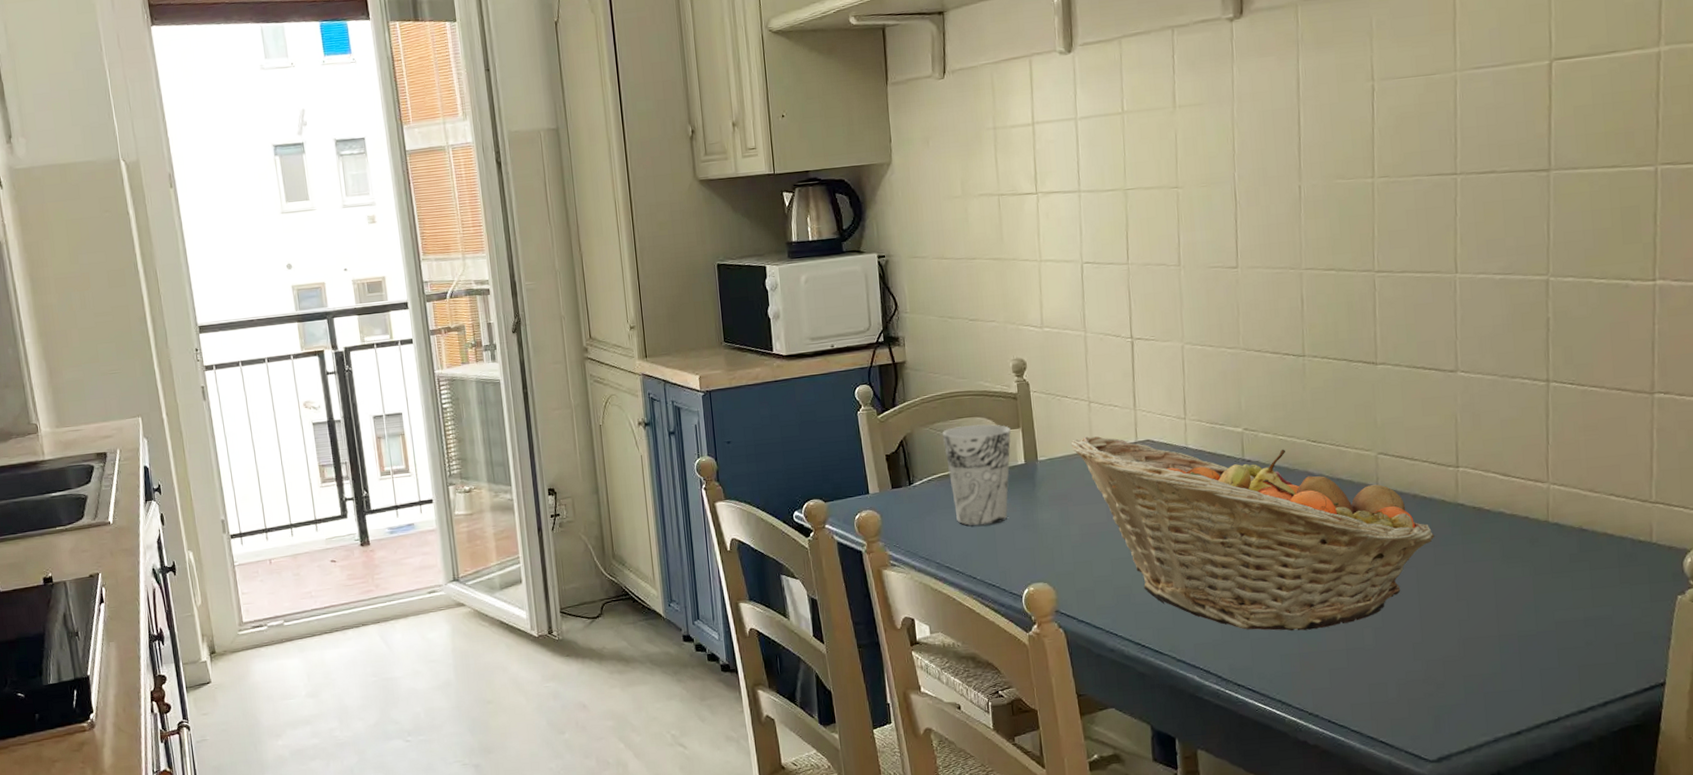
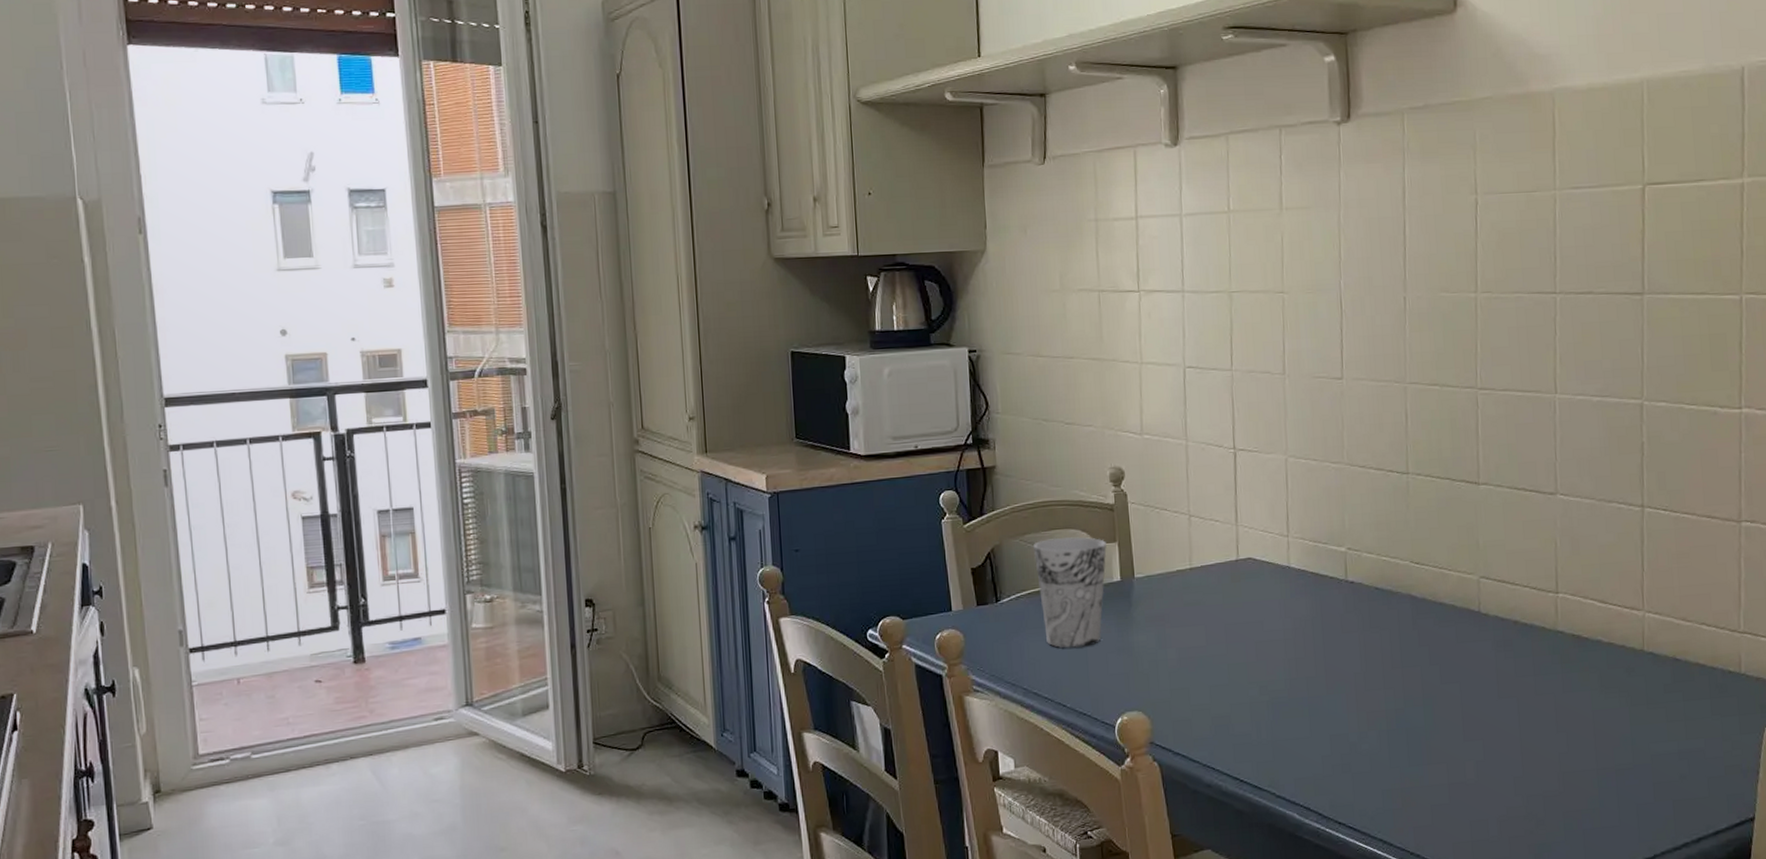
fruit basket: present [1071,436,1435,631] -> none [1169,553,1535,764]

